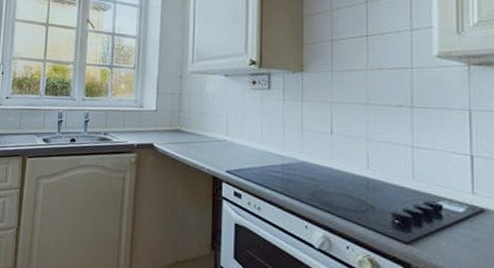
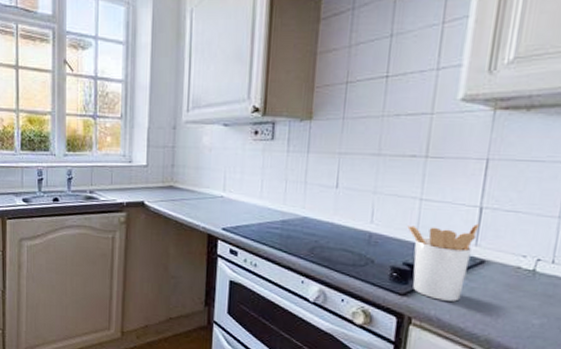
utensil holder: none [403,171,474,252] -> present [407,223,481,302]

